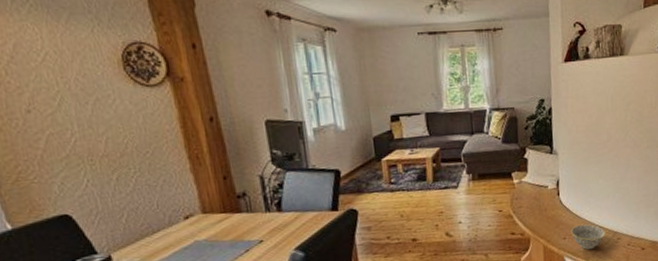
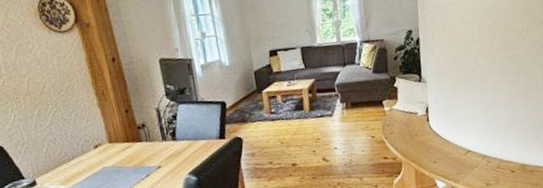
bowl: present [571,224,605,250] -> none [441,148,475,173]

